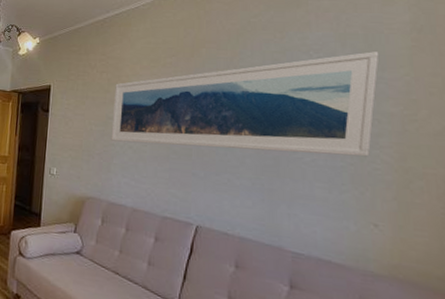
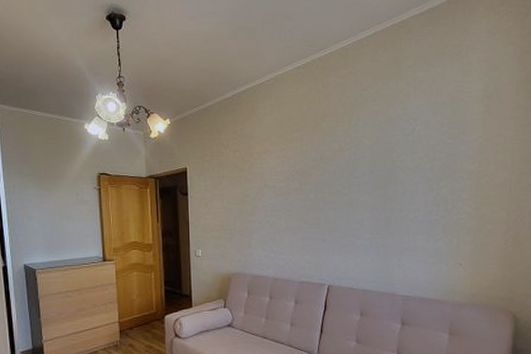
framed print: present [111,51,380,157] -> none [248,118,461,218]

